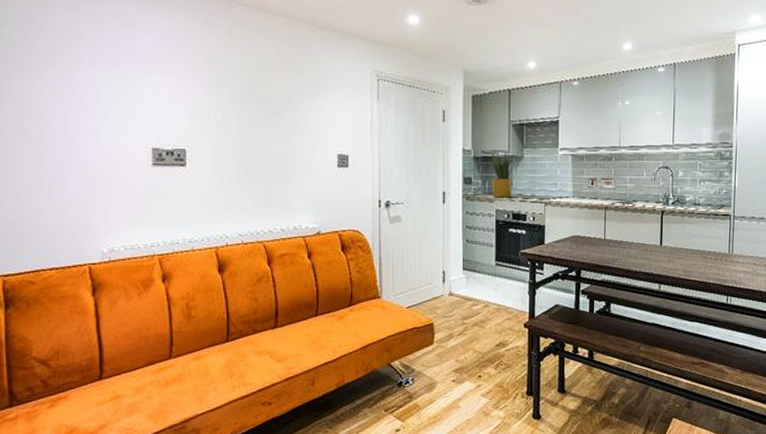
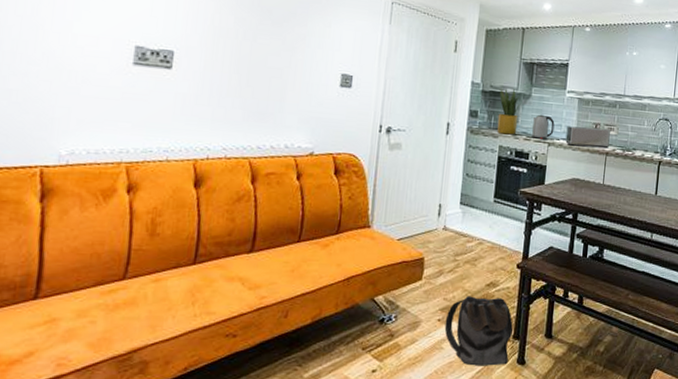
backpack: none [459,356,525,422] -> present [444,296,513,366]
kettle: none [528,175,550,201] -> present [532,114,555,140]
toaster: none [562,182,608,203] -> present [565,125,611,149]

